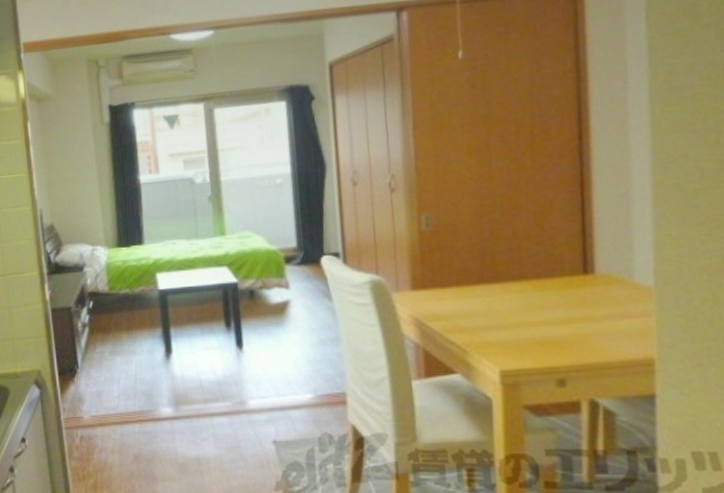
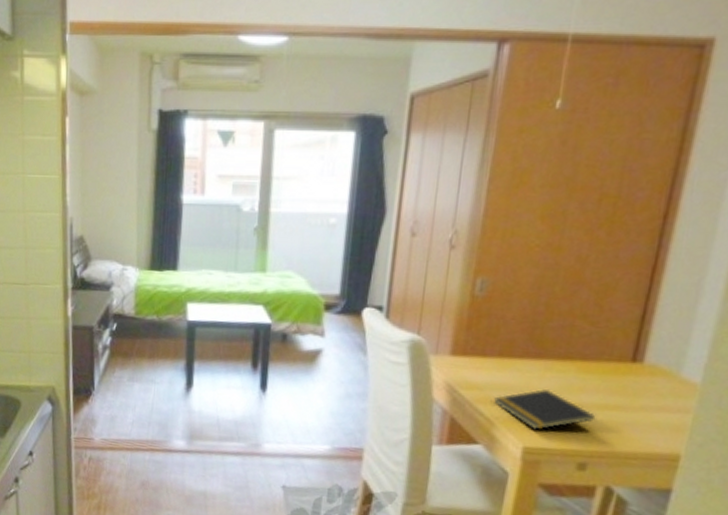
notepad: none [462,311,563,352] -> present [494,389,596,430]

